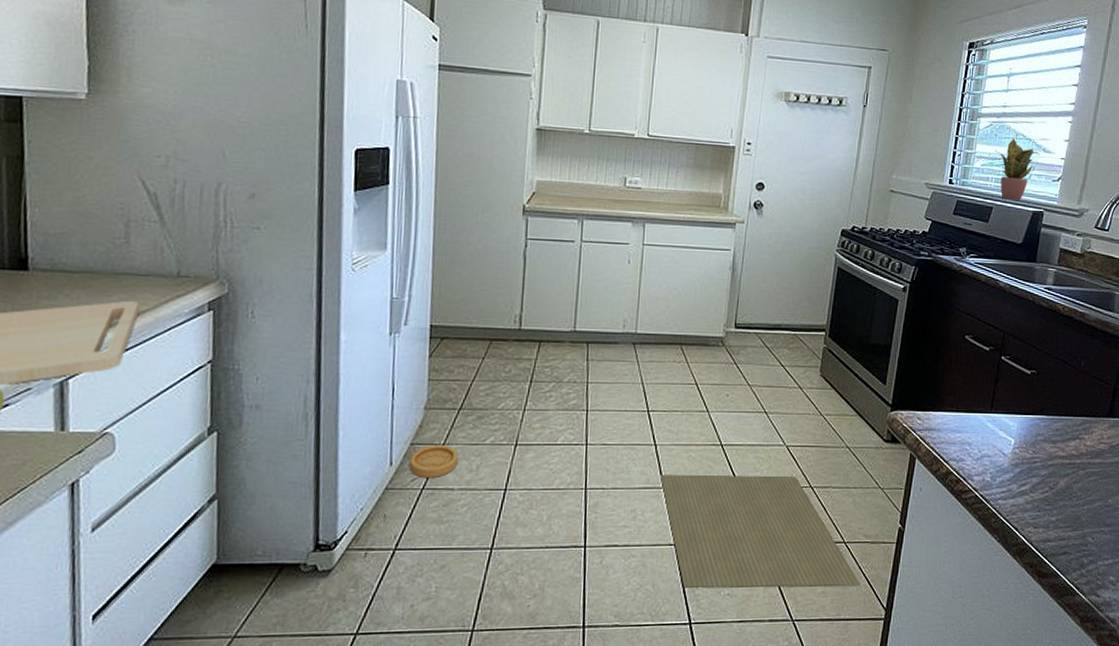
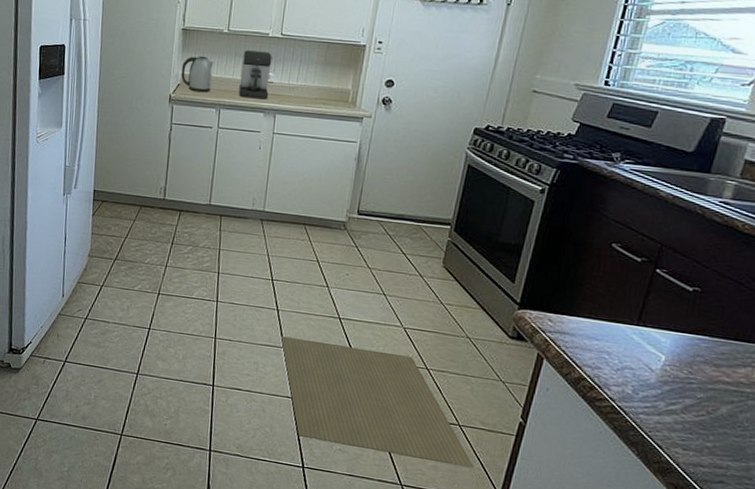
pet bowl: present [409,445,458,479] -> none [76,285,113,311]
kettle: none [536,159,575,202] -> present [181,56,214,93]
coffee maker: none [603,153,639,207] -> present [239,50,272,100]
potted plant: present [995,139,1040,200] -> none [666,38,727,106]

